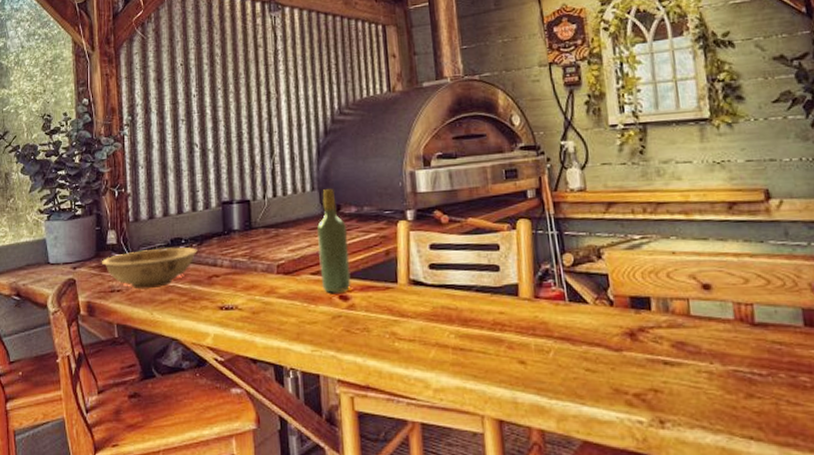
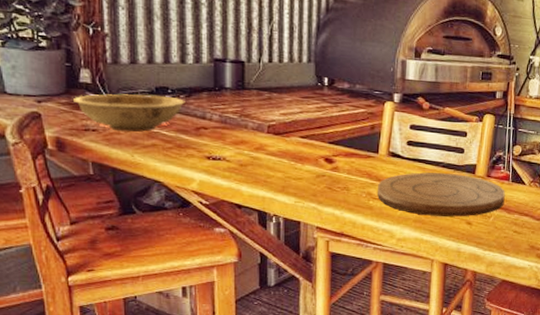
wine bottle: present [317,189,351,293] -> none [308,63,339,156]
cutting board: none [402,298,565,356] -> present [377,172,505,217]

